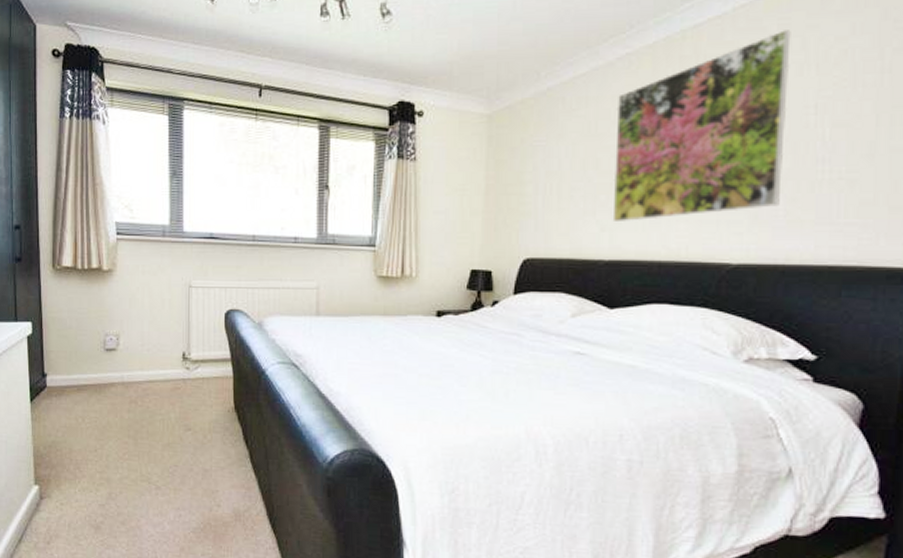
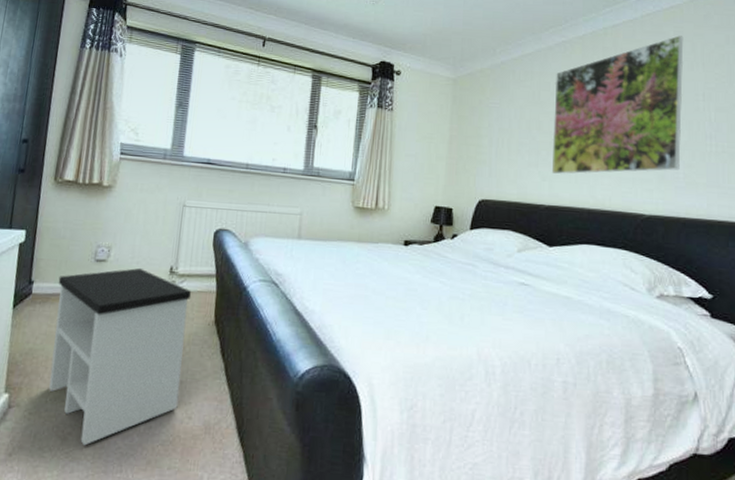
side table: none [71,355,208,534] -> present [49,267,192,446]

